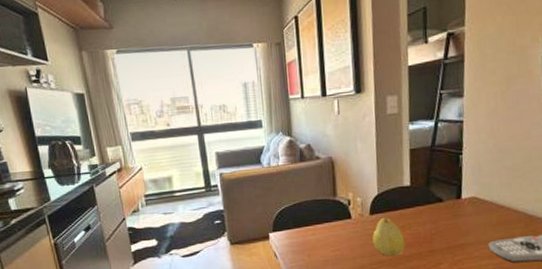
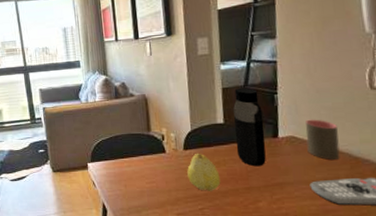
water bottle: none [420,148,450,229] -> present [233,88,266,167]
cup: none [486,179,517,219] -> present [305,119,340,160]

